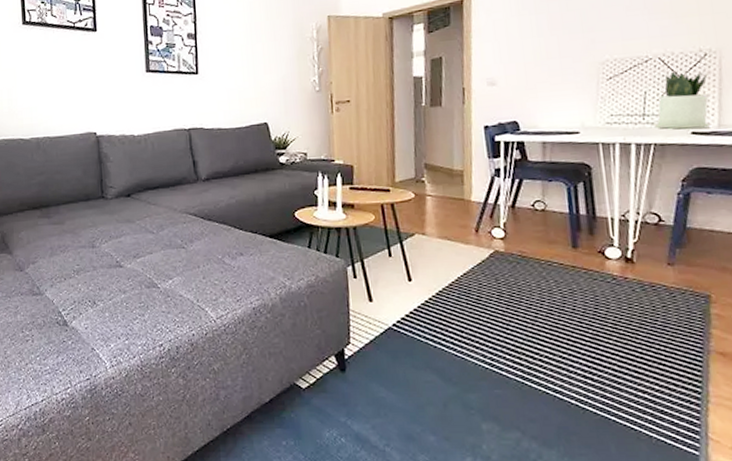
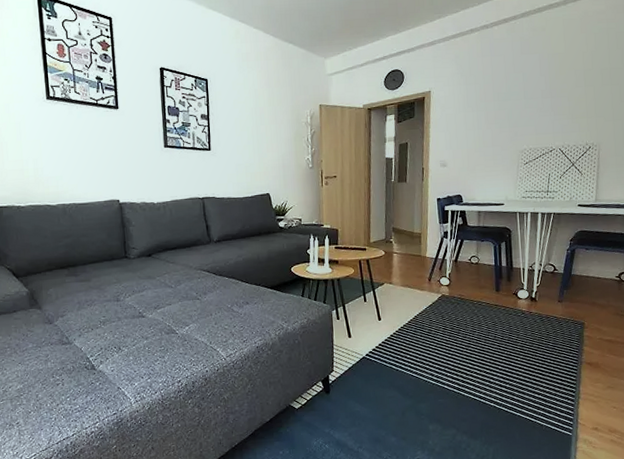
planter: present [653,71,711,130] -> none [554,159,591,203]

